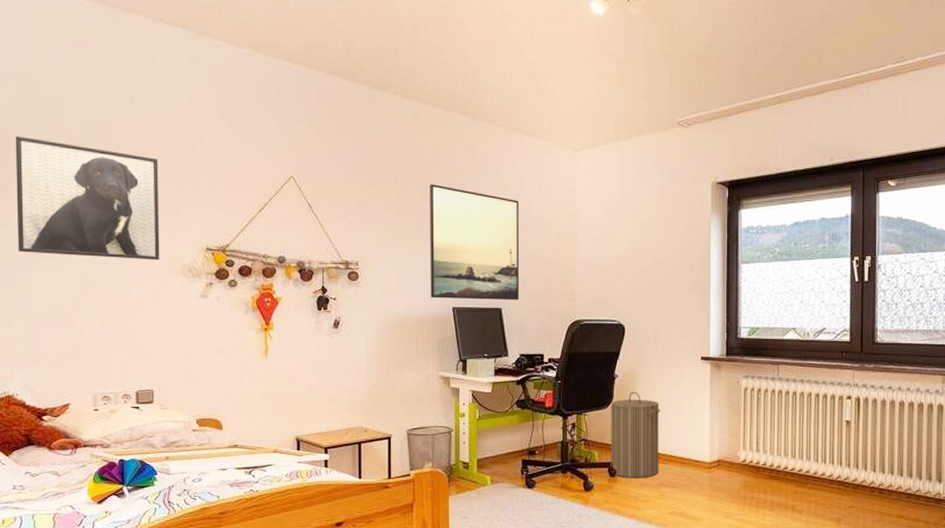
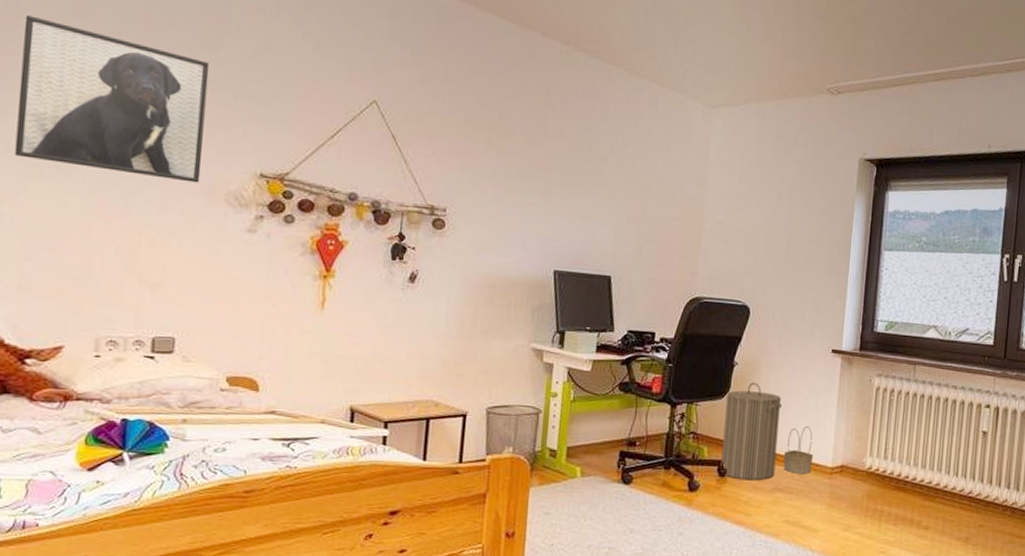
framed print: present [430,184,519,301] -> none [528,127,642,270]
basket: none [666,426,692,471] -> present [783,425,813,475]

